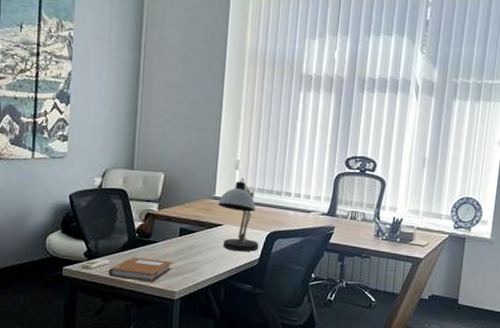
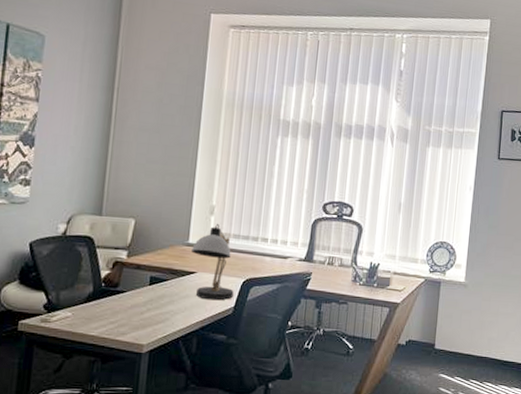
notebook: present [108,256,172,283] -> none [70,308,141,336]

